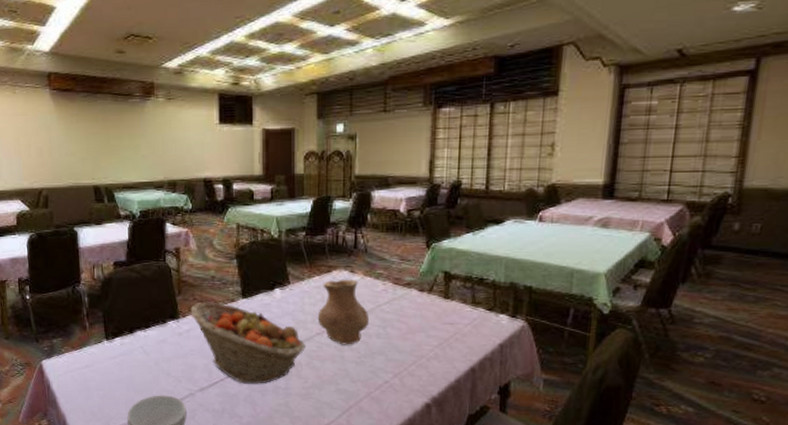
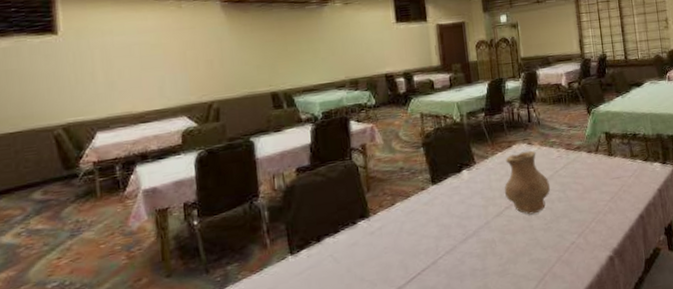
fruit basket: present [190,302,306,384] -> none [381,193,498,274]

